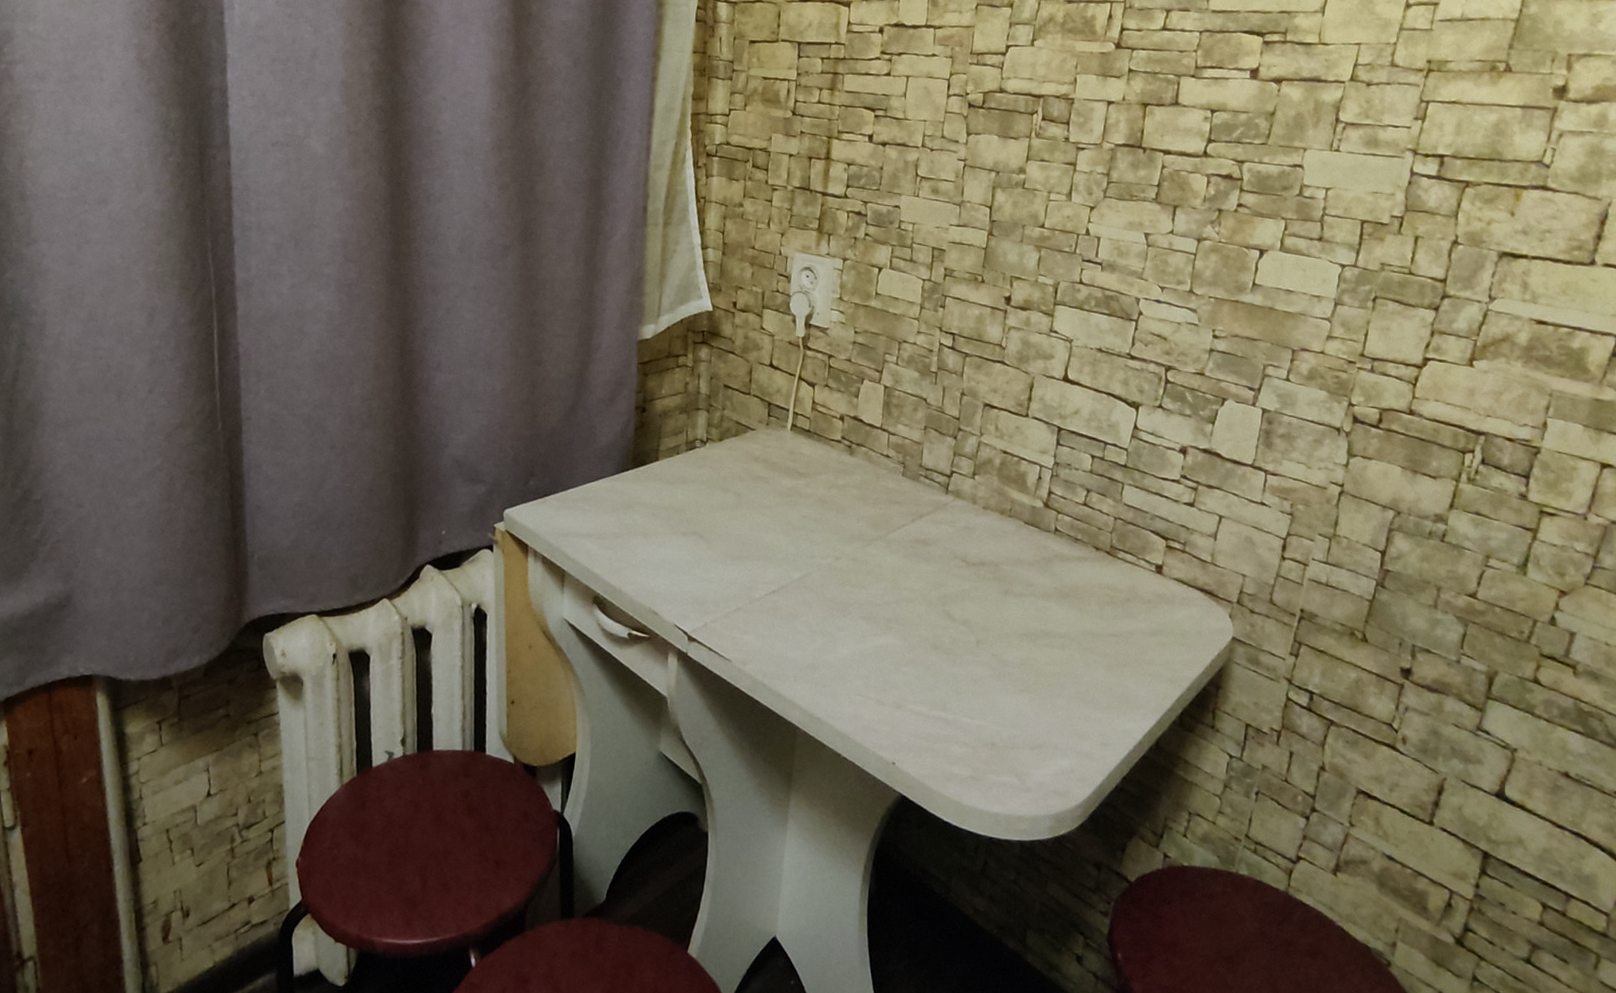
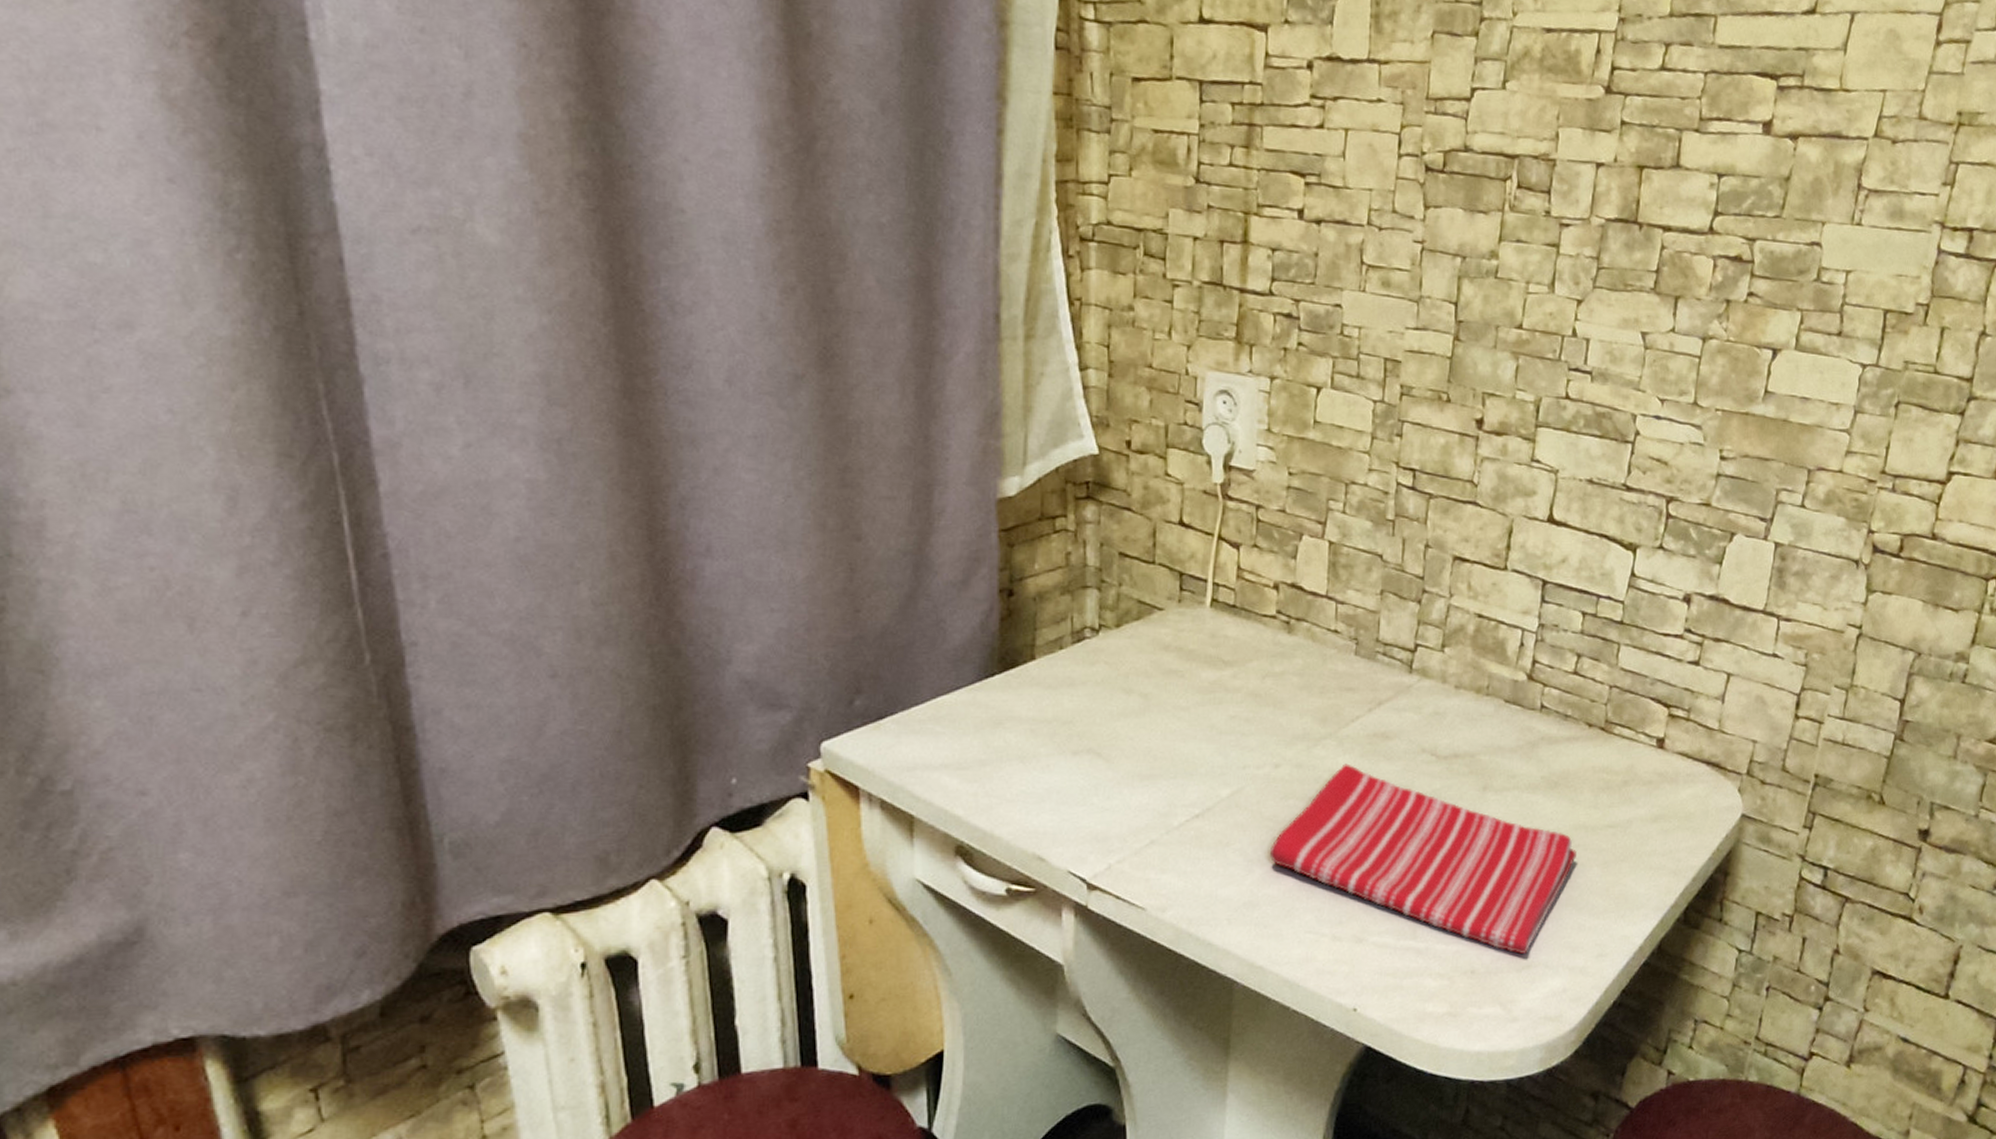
dish towel: none [828,561,1084,736] -> present [1269,763,1576,955]

